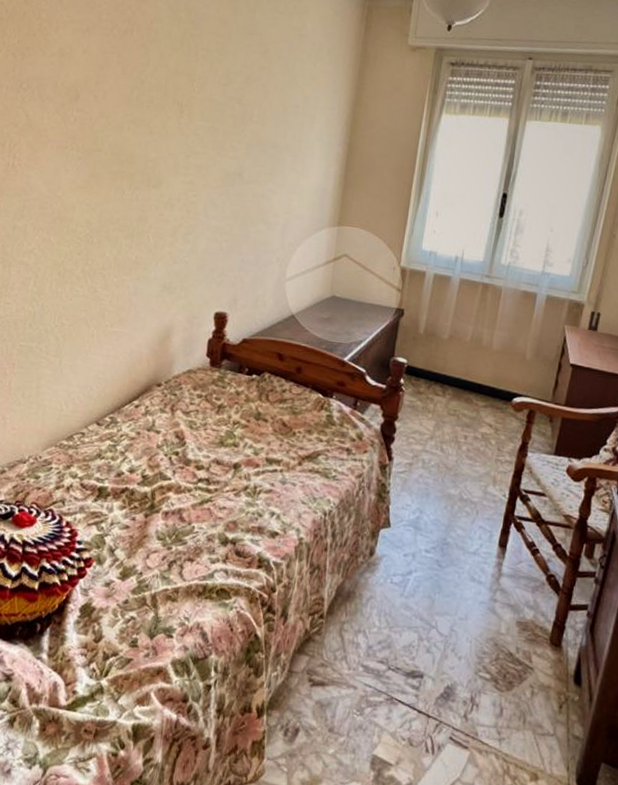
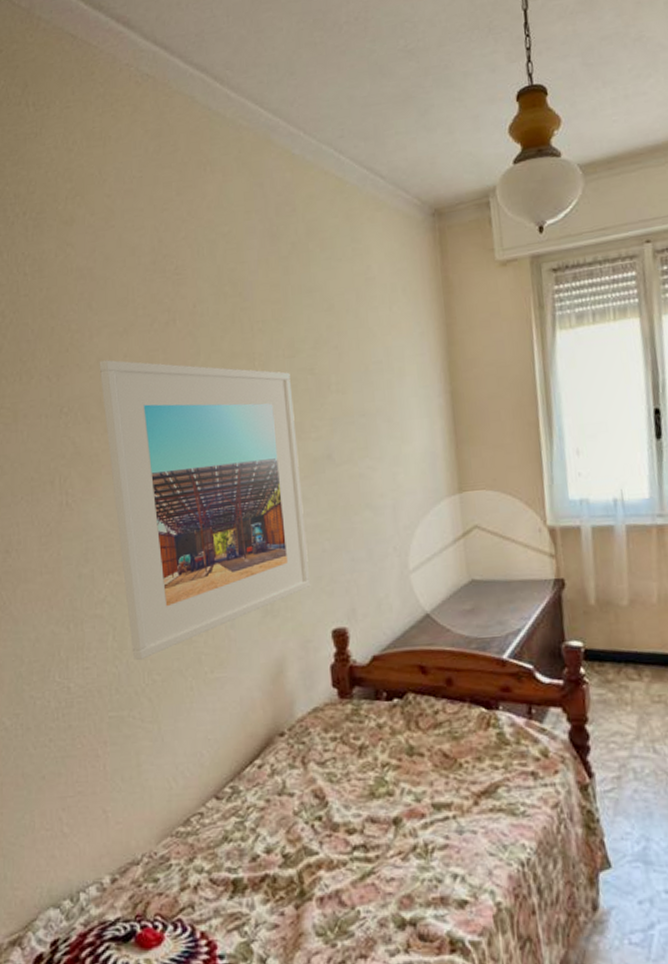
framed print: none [48,51,221,306] -> present [99,360,310,661]

